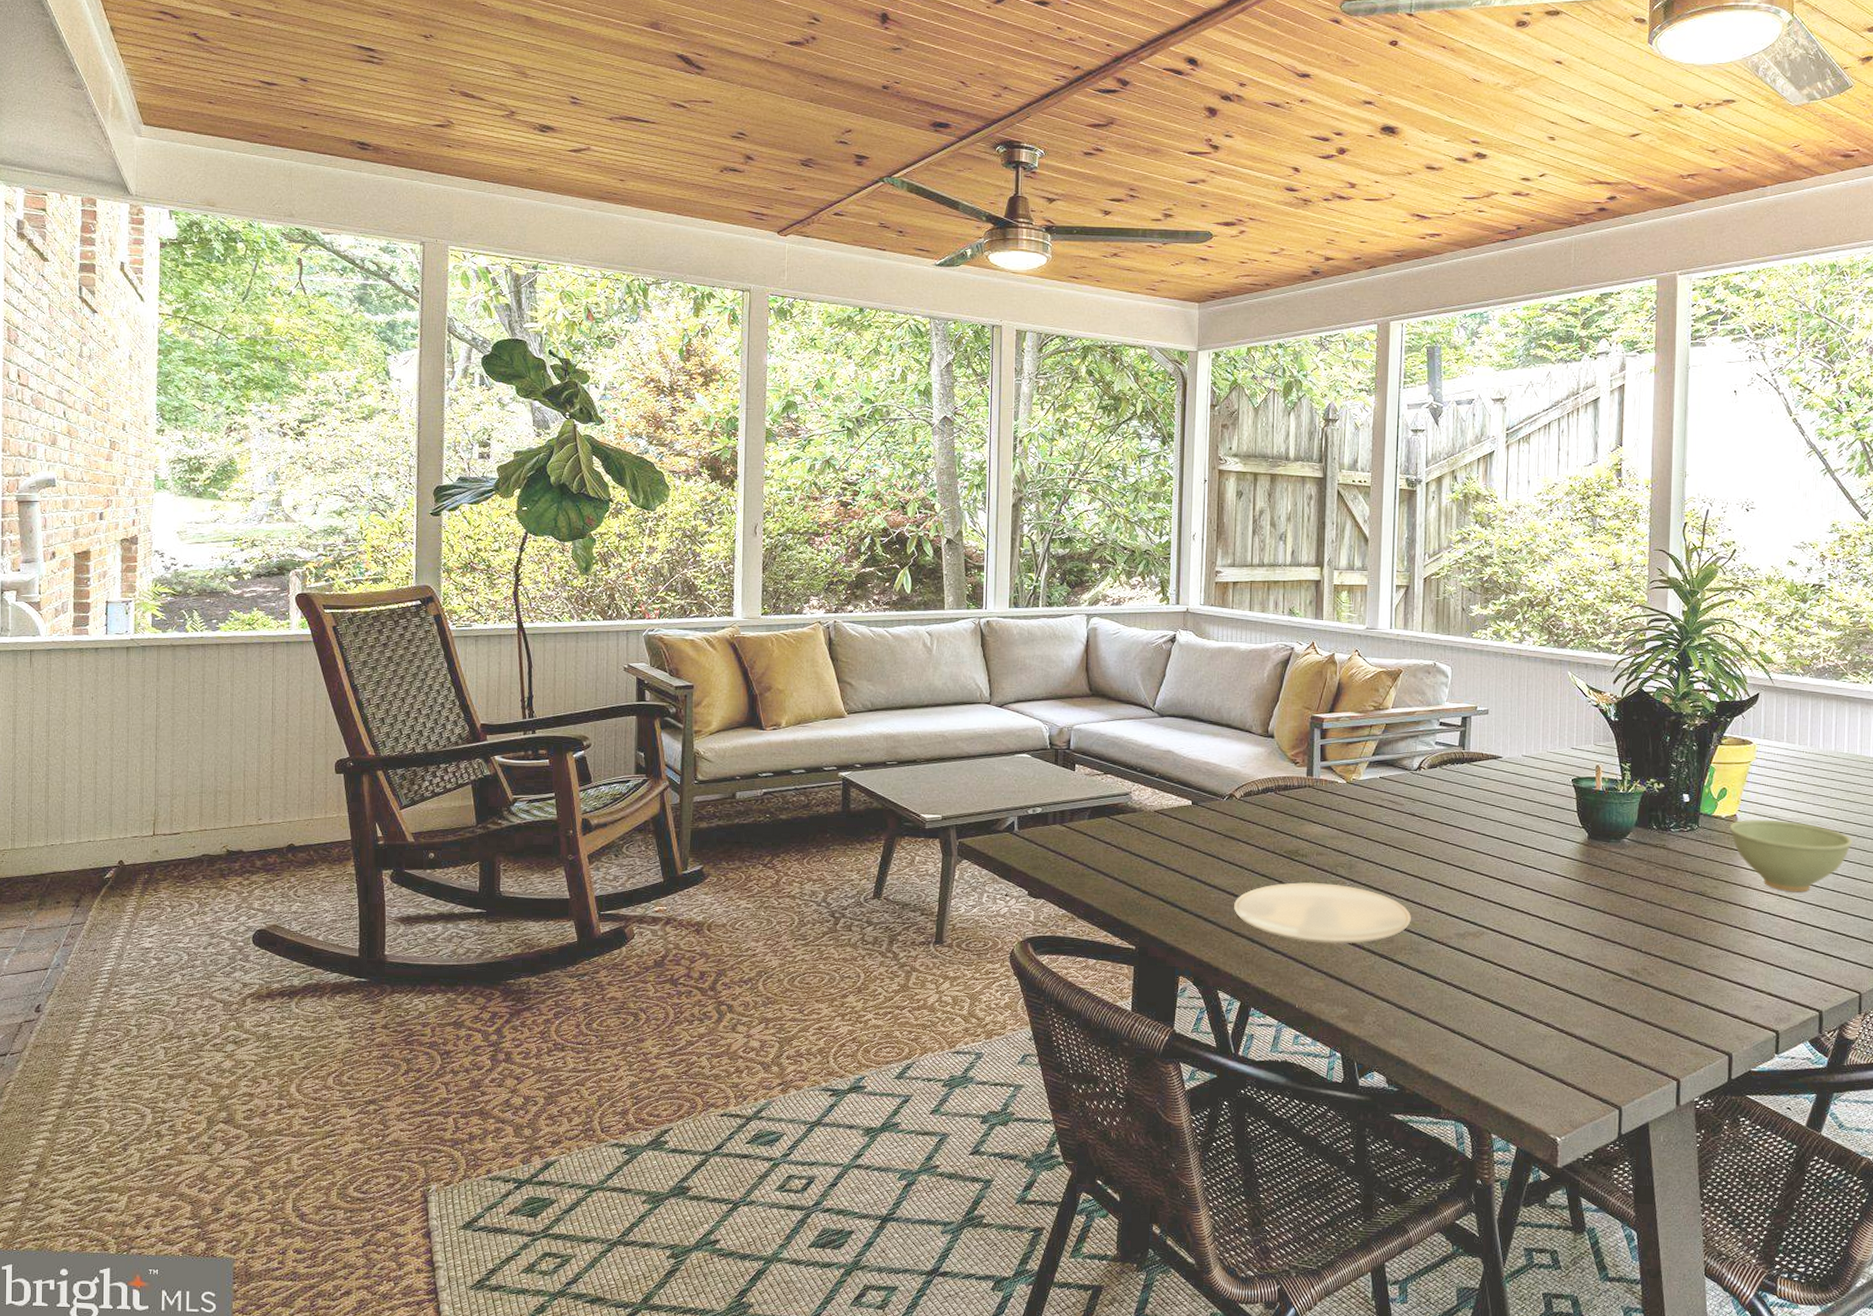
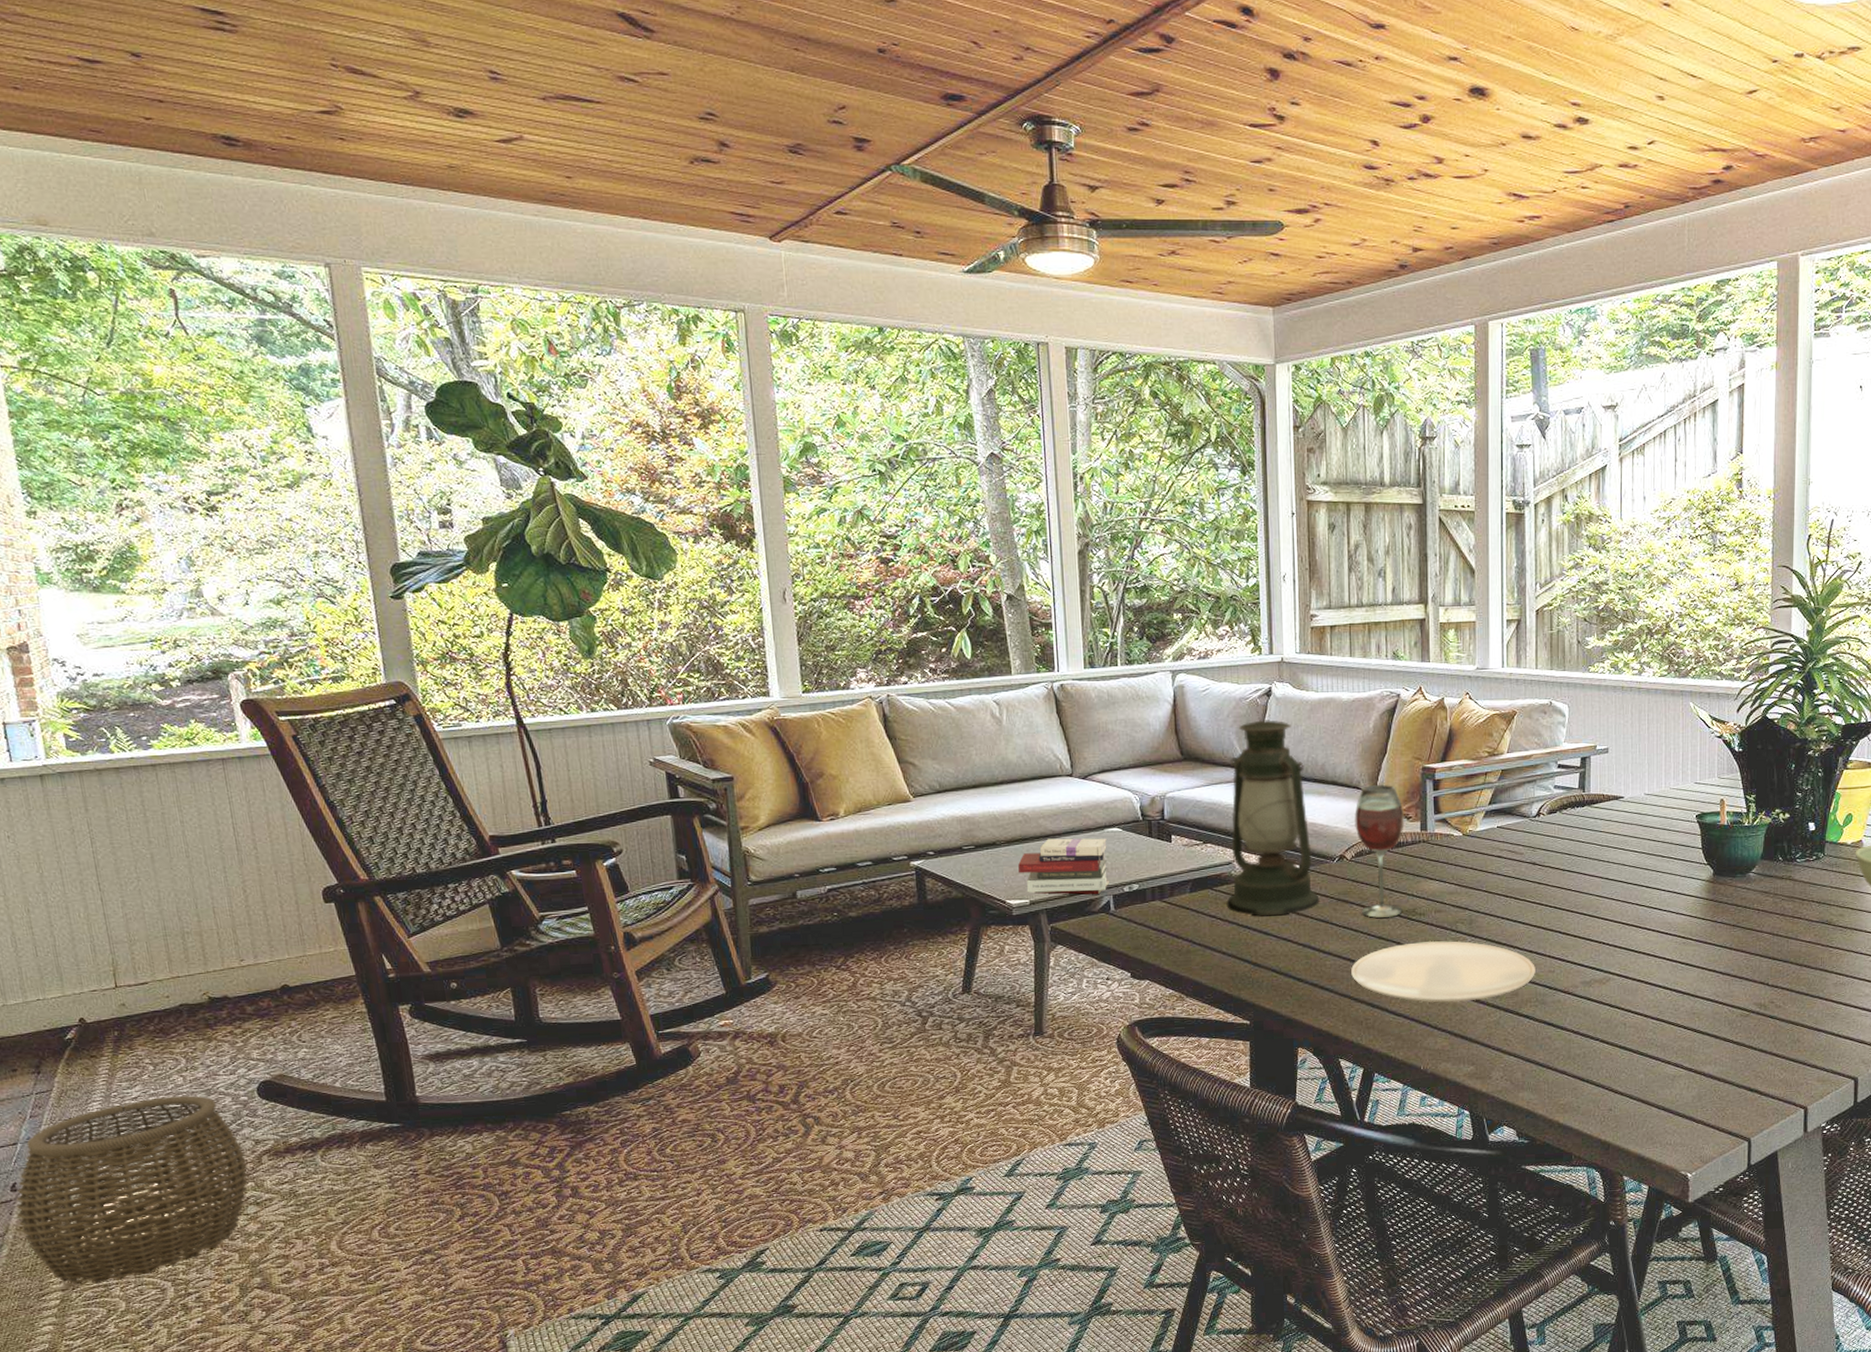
woven basket: none [36,937,234,1105] -> present [15,1095,249,1284]
books: none [934,760,1016,814] -> present [1018,838,1109,895]
lantern: none [1121,645,1208,847] -> present [1226,699,1320,917]
wineglass: none [1245,730,1292,856] -> present [1354,785,1404,918]

